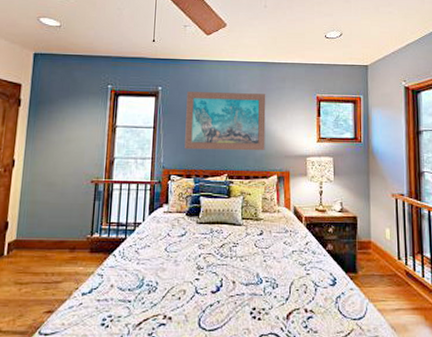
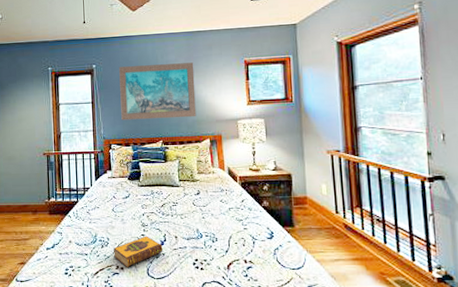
hardback book: none [160,280,218,317] -> present [113,236,163,267]

